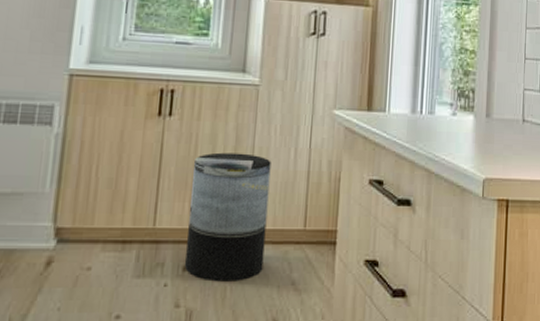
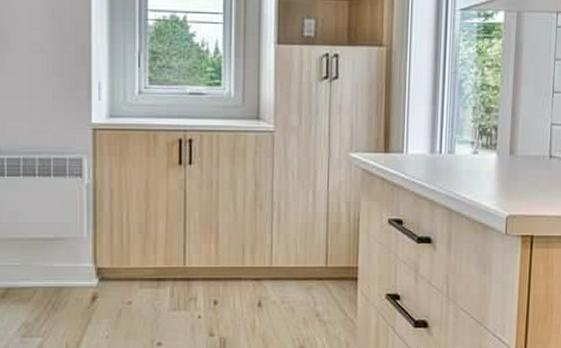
trash can: present [185,152,271,282] -> none [216,197,291,314]

